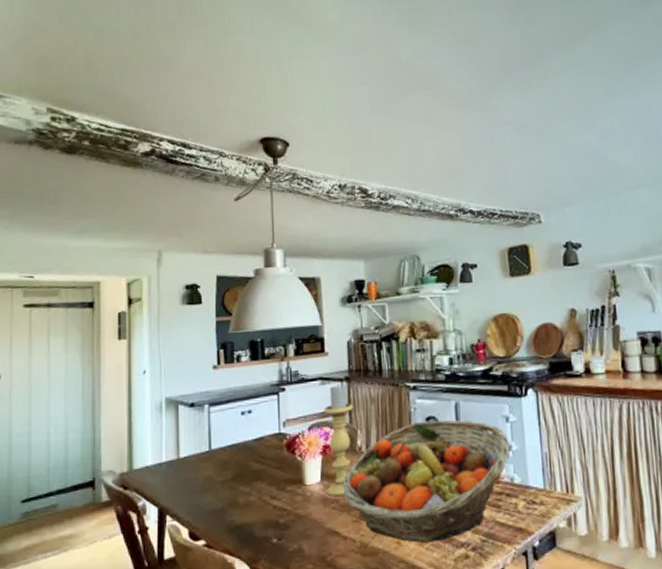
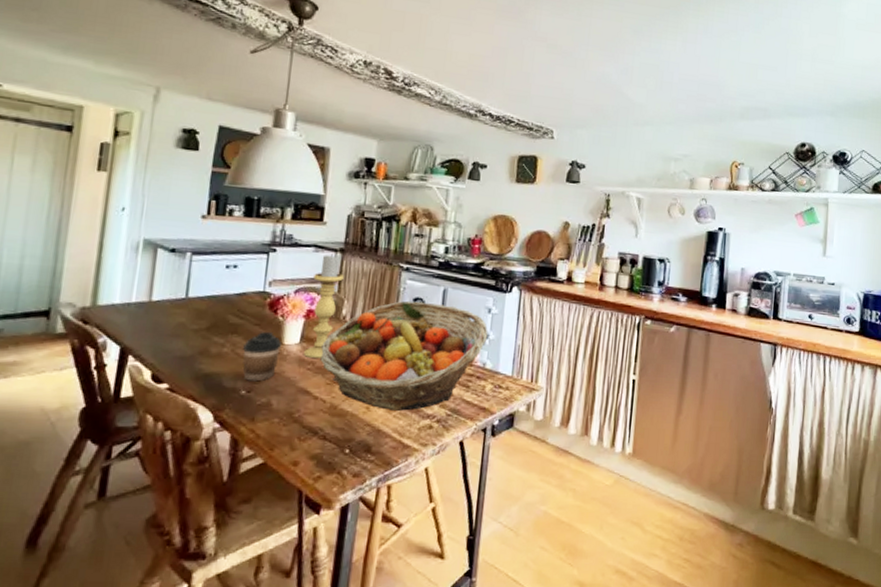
coffee cup: none [268,473,305,528] -> present [242,331,283,382]

